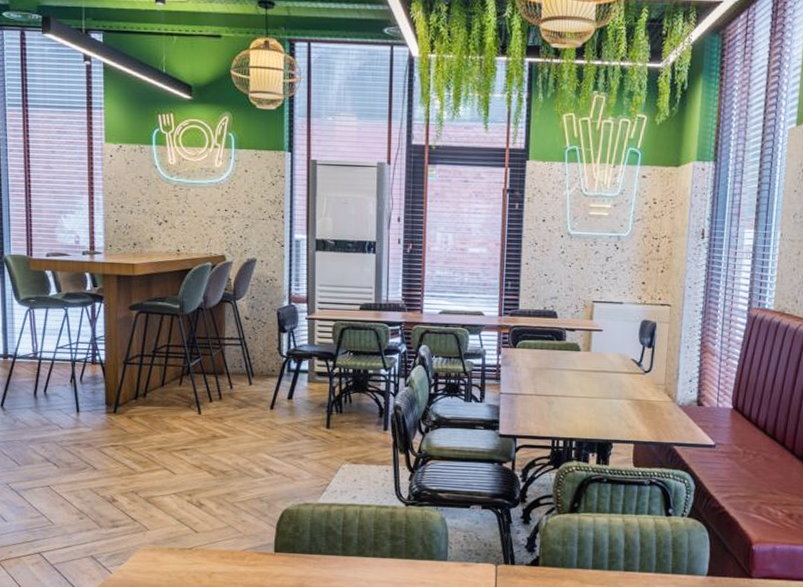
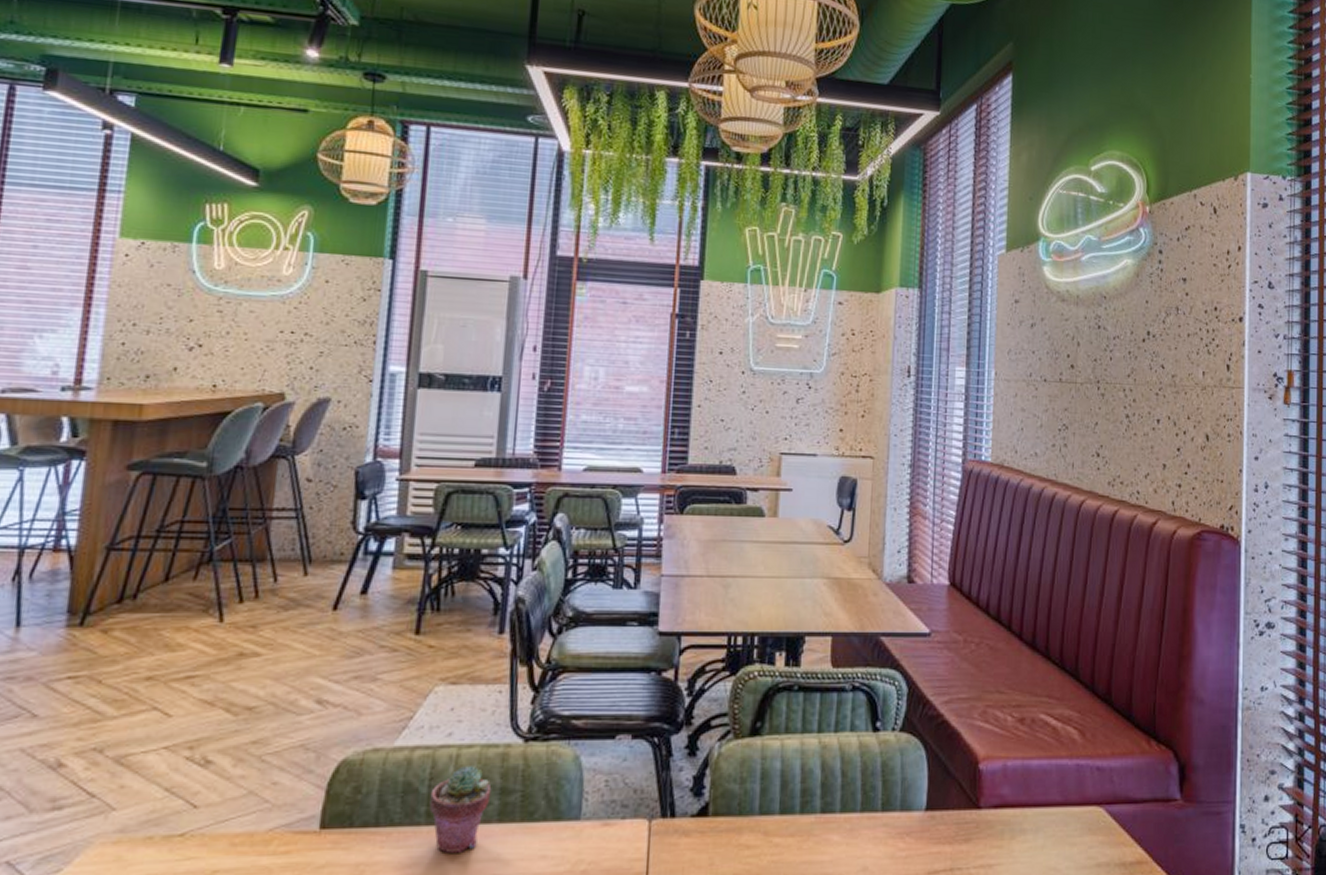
potted succulent: none [344,519,385,575] -> present [429,766,492,853]

